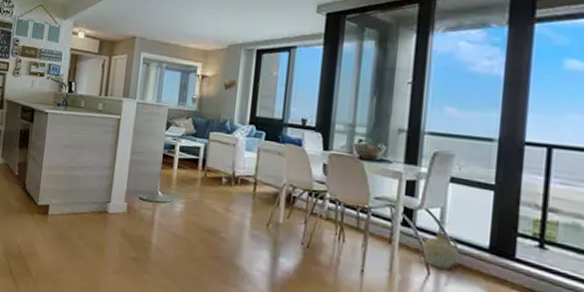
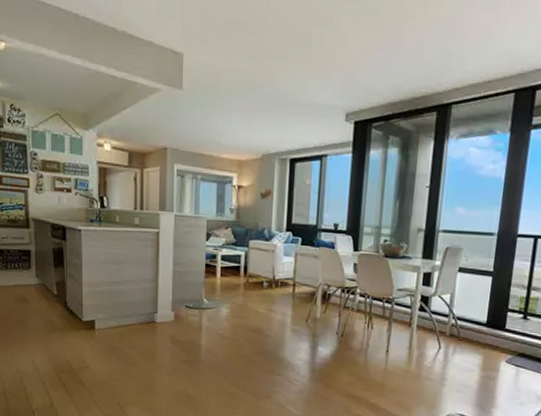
ceramic jug: present [421,232,460,269] -> none [435,313,464,343]

